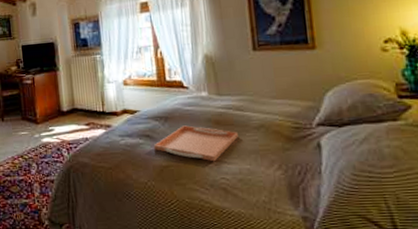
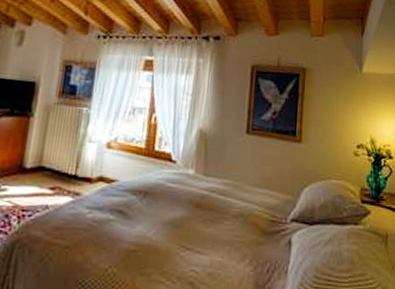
serving tray: present [154,125,238,162] -> none [125,204,217,250]

